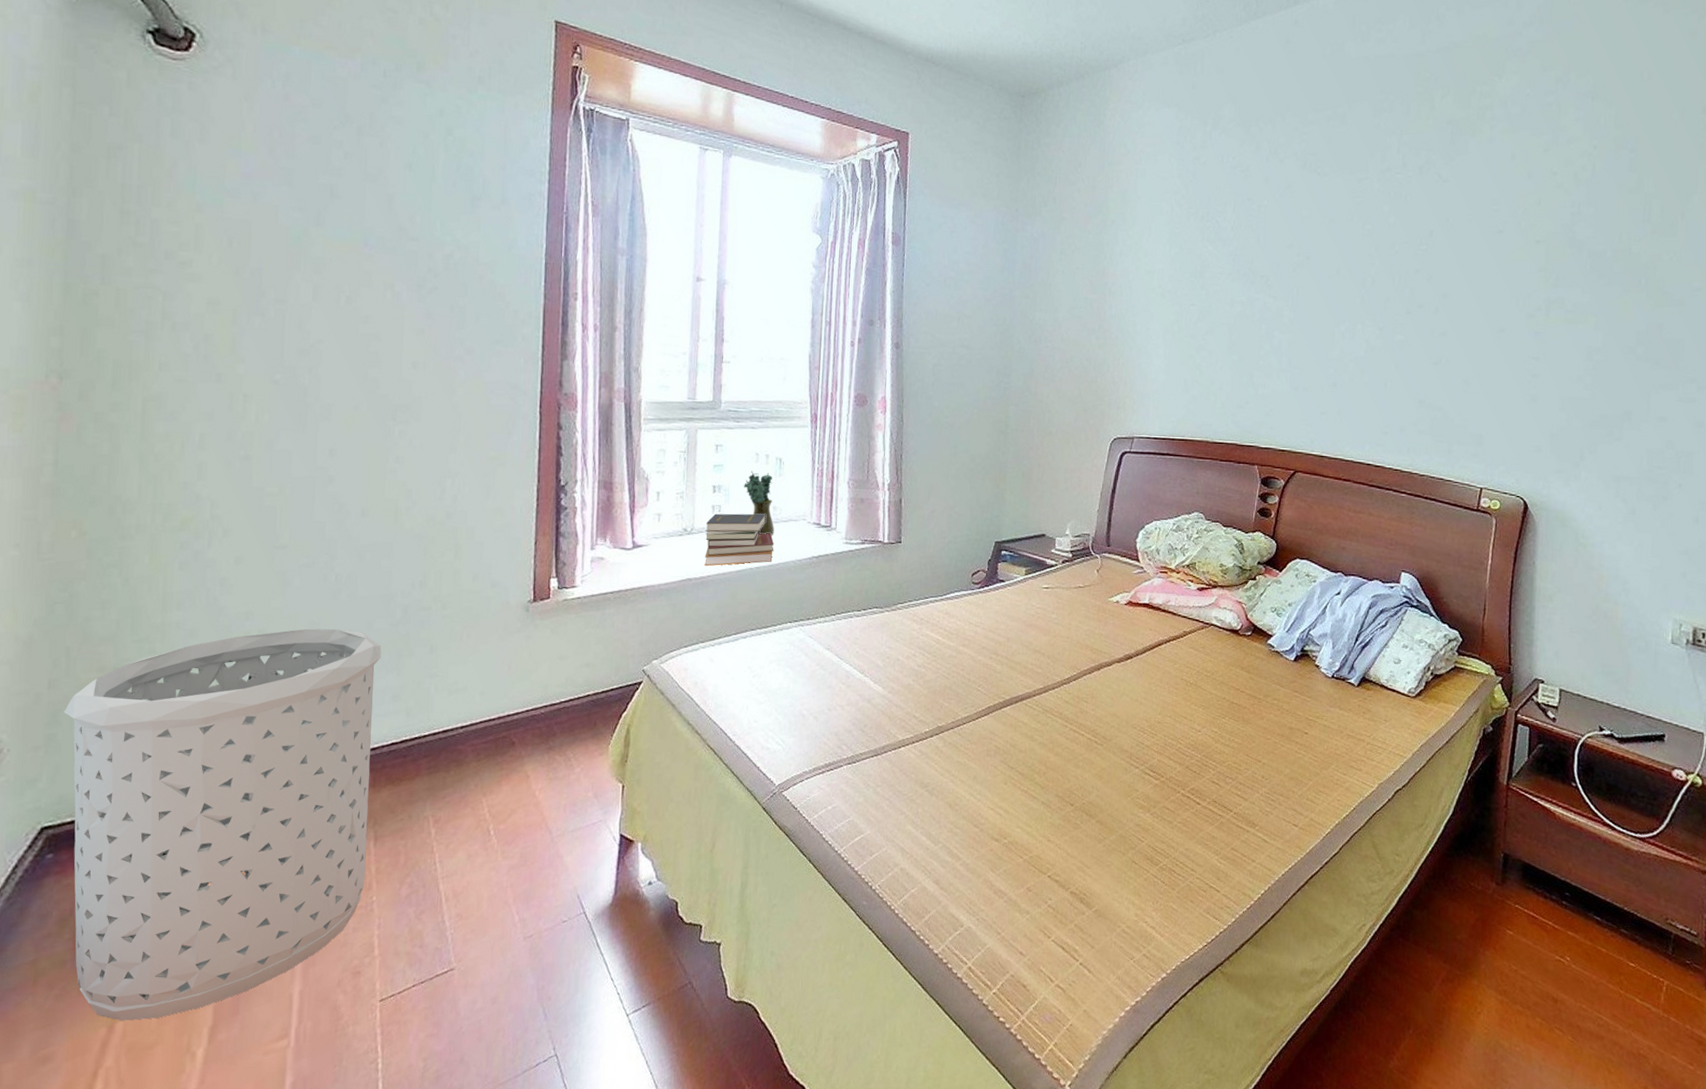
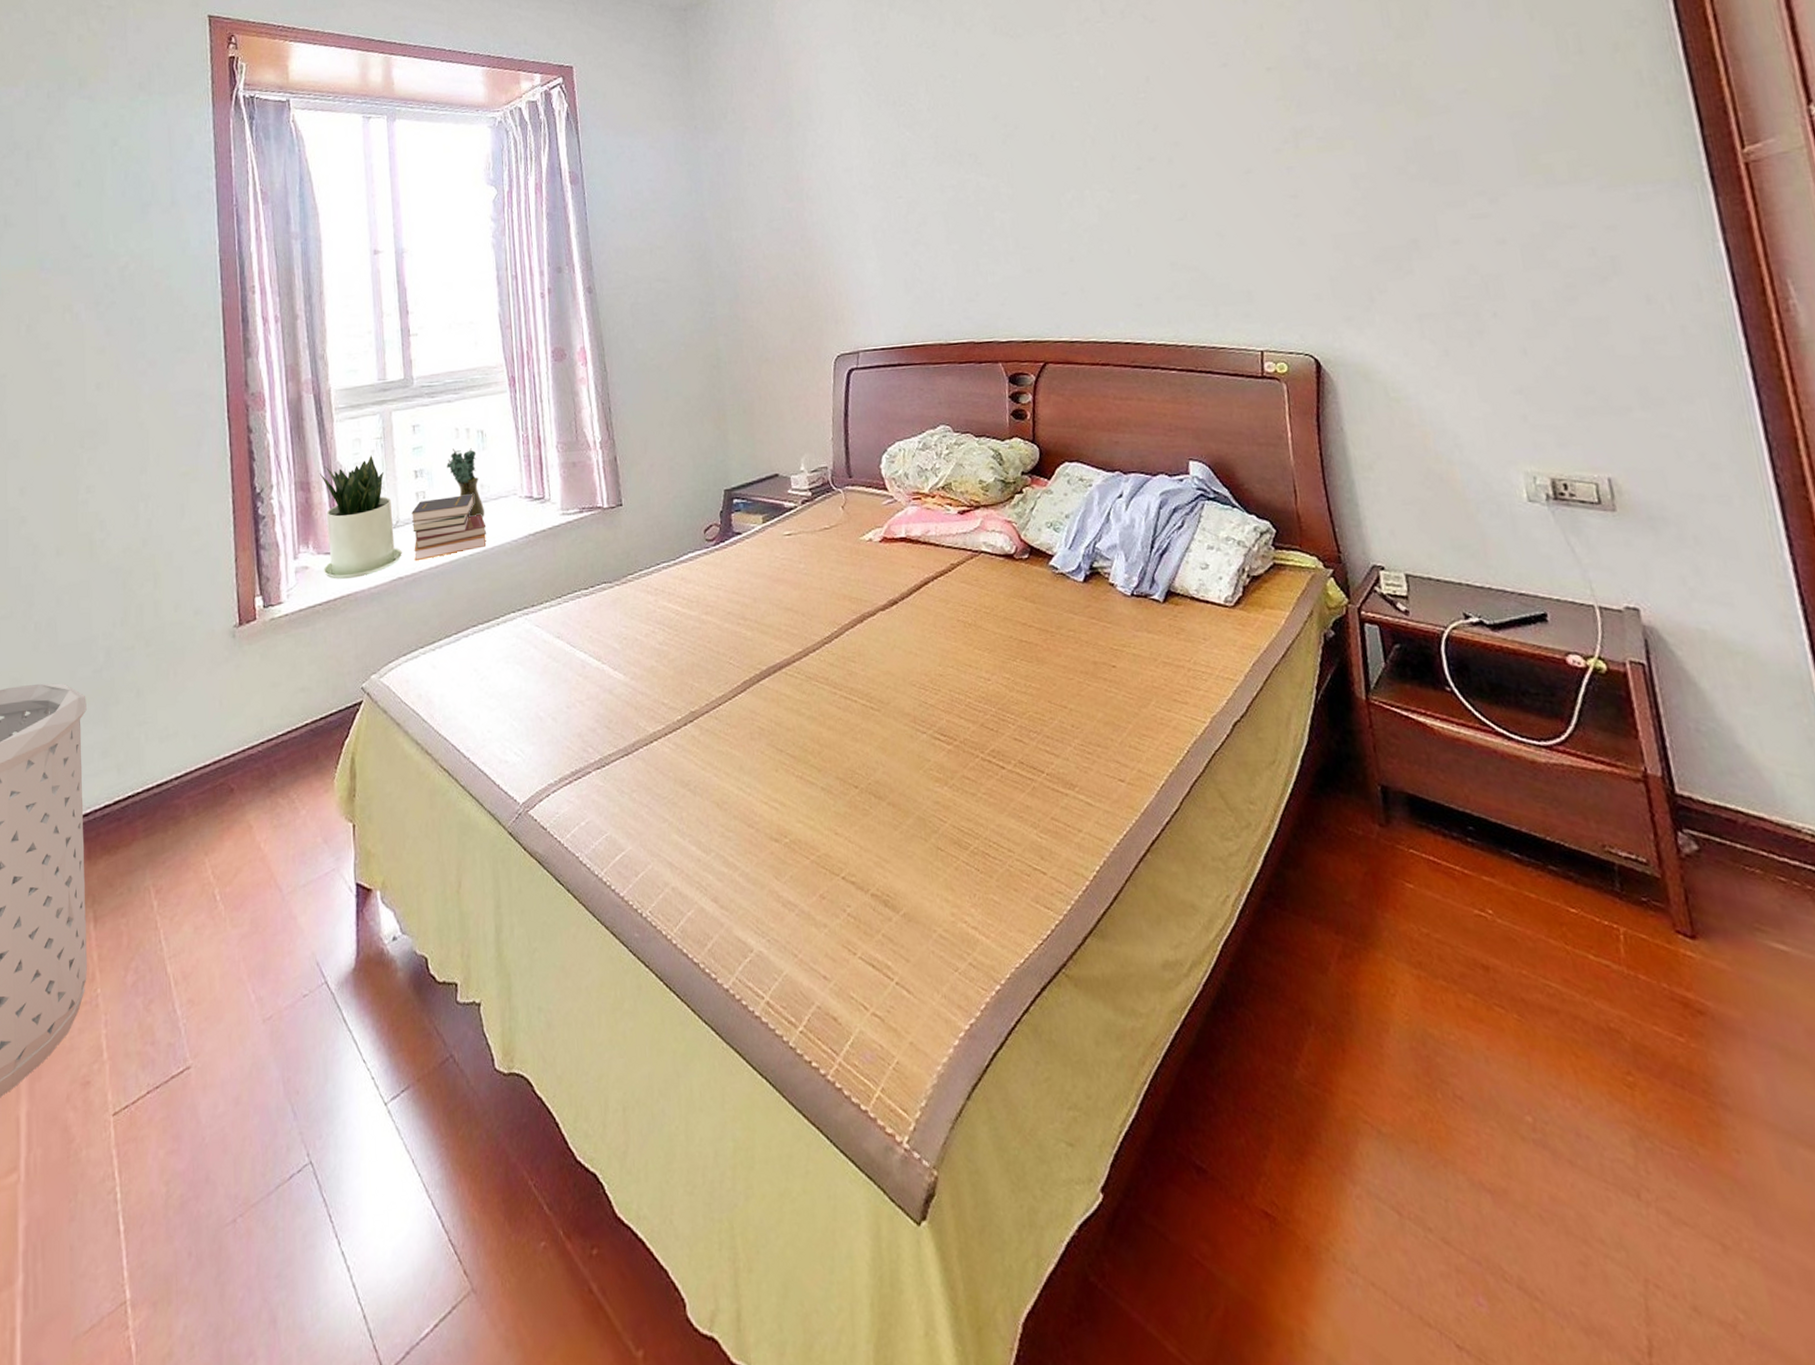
planter: none [617,466,694,574] -> present [319,455,402,580]

